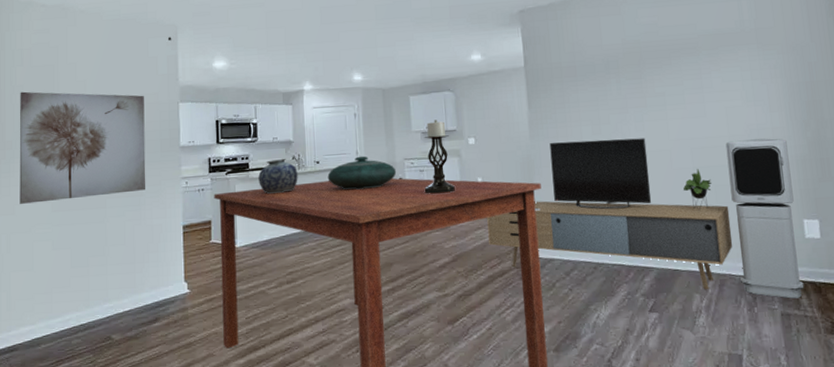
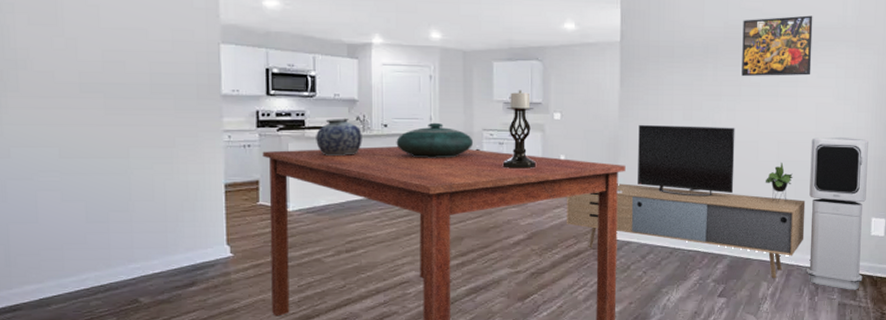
wall art: present [19,91,146,204] -> none [10,11,179,146]
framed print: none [640,23,716,88] -> present [741,15,813,77]

